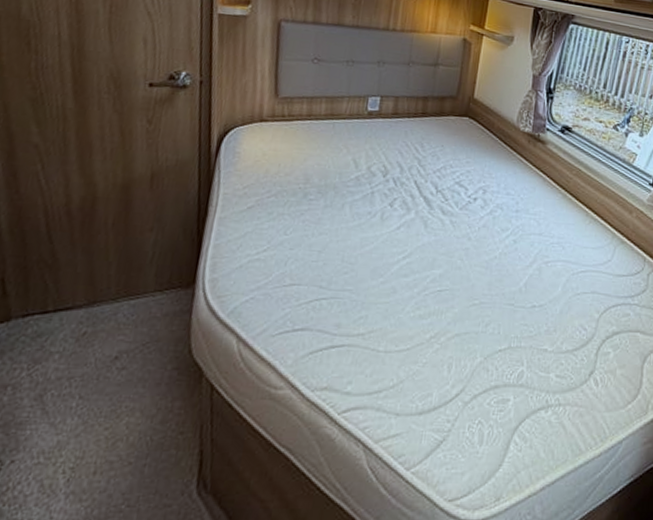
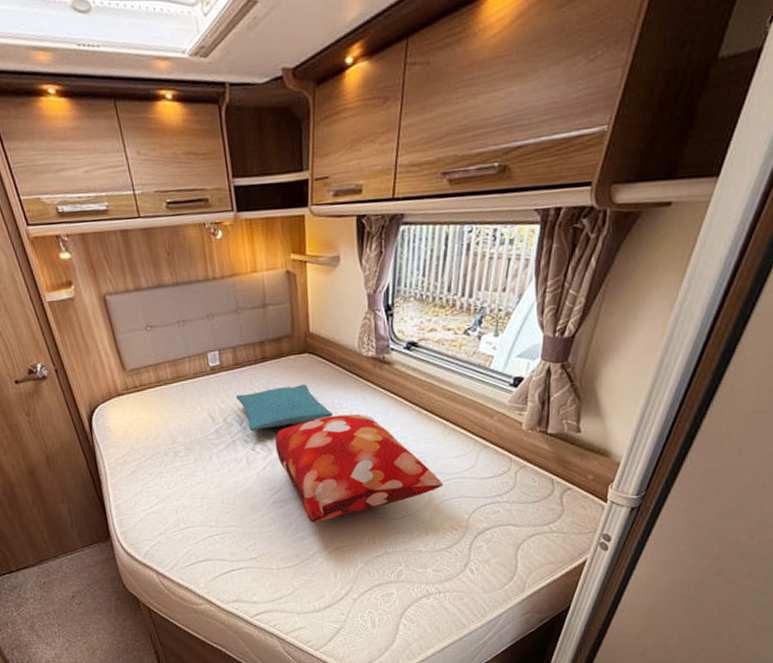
pillow: none [386,144,481,186] -> present [235,384,332,432]
decorative pillow: none [415,183,579,301] -> present [274,413,444,523]

